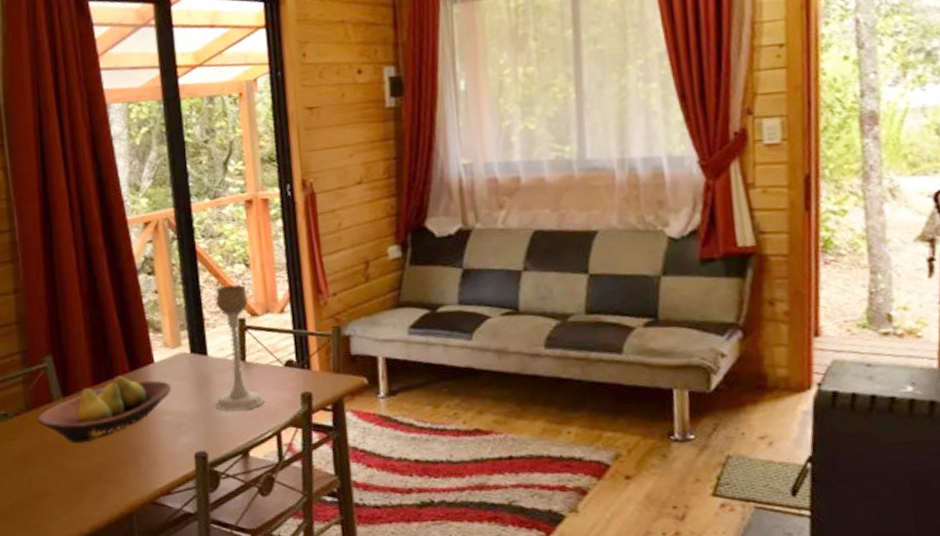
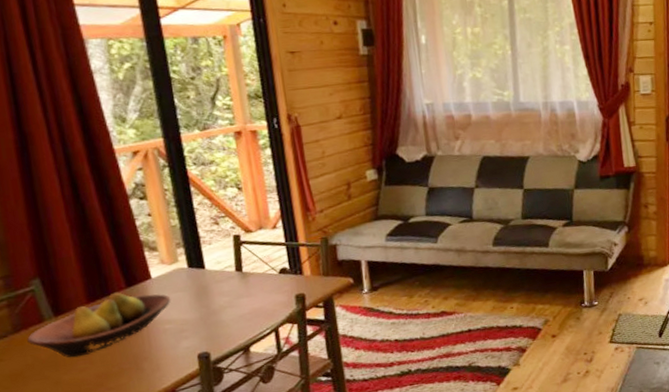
candle holder: present [215,284,264,411] -> none [211,206,262,315]

